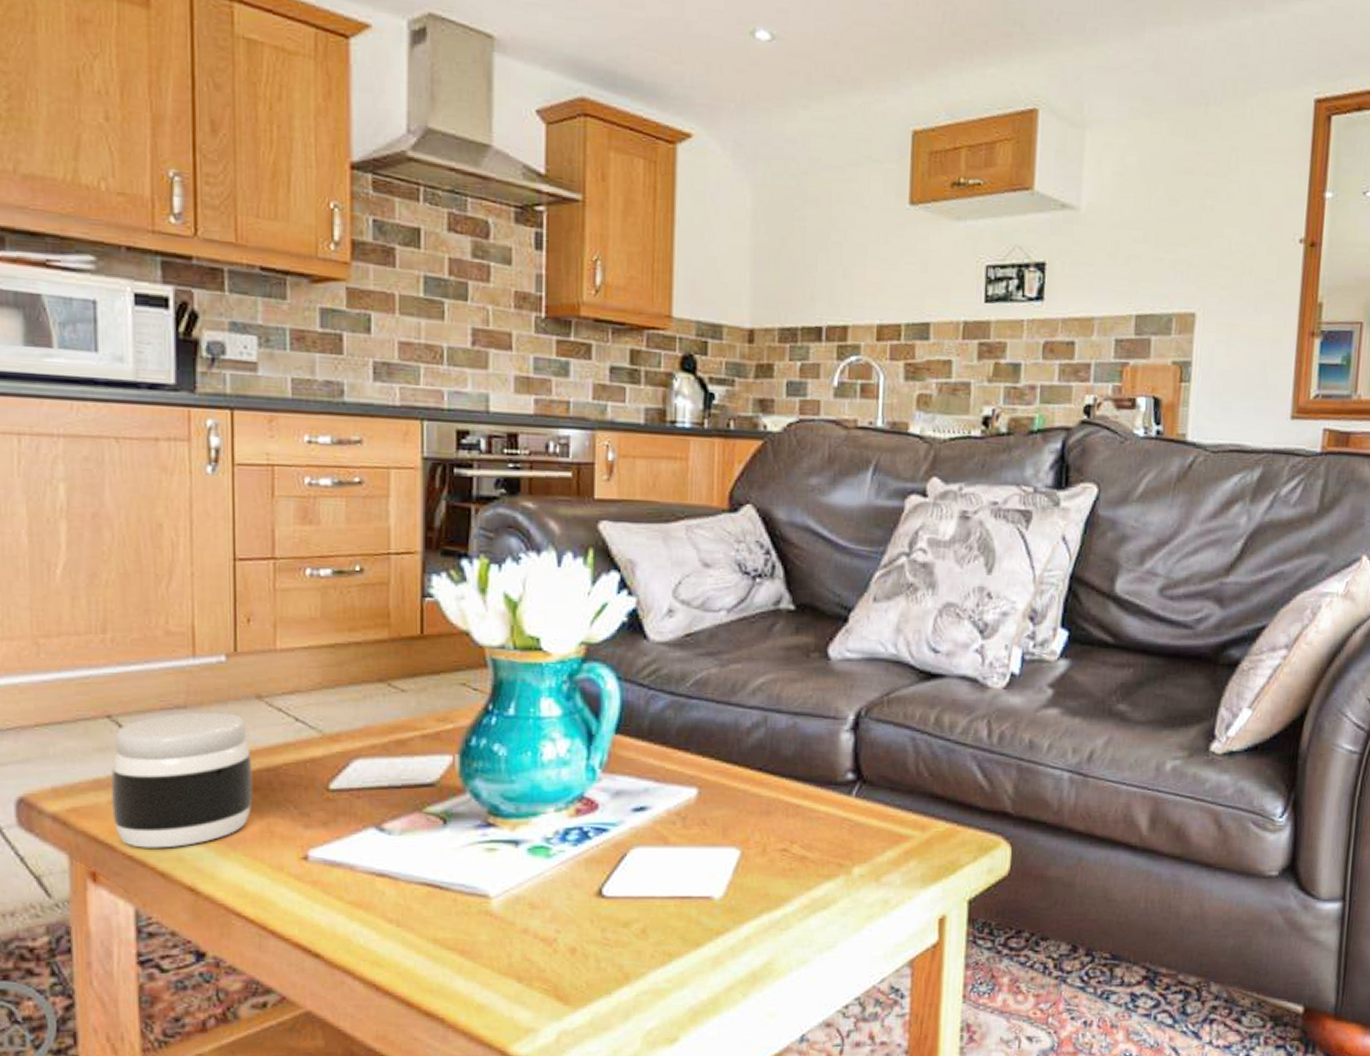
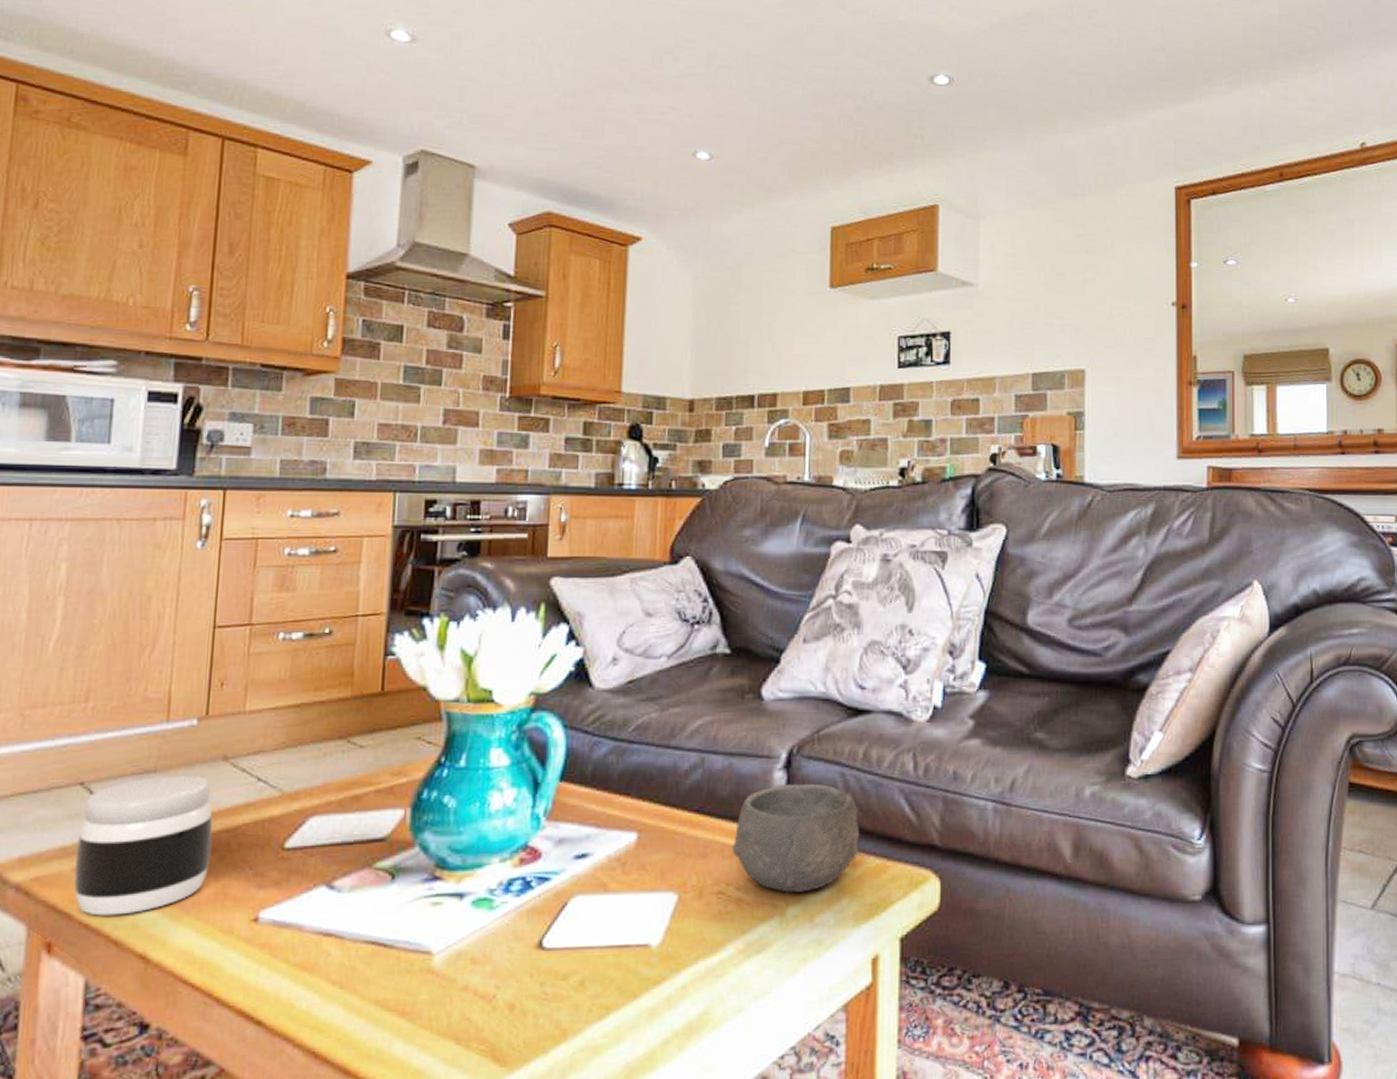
bowl: none [796,745,930,853] -> present [732,783,860,893]

